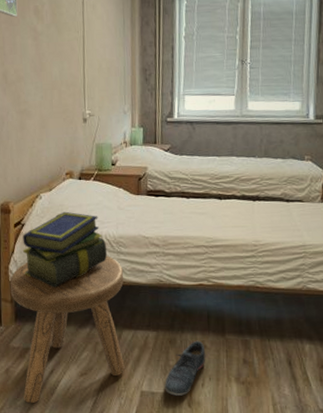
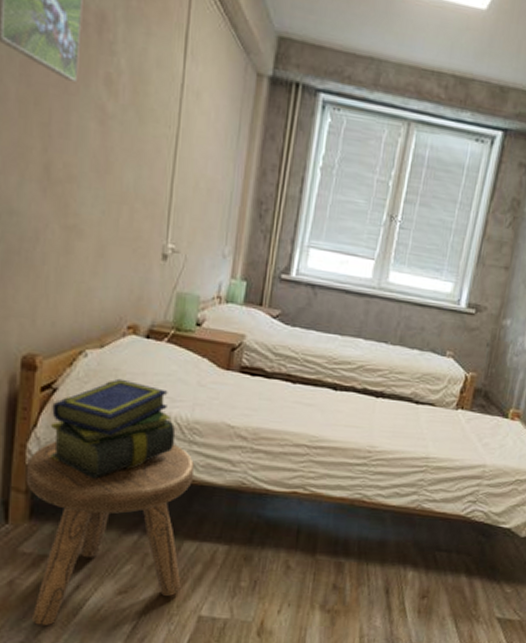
shoe: present [164,340,206,396] -> none [230,559,289,623]

